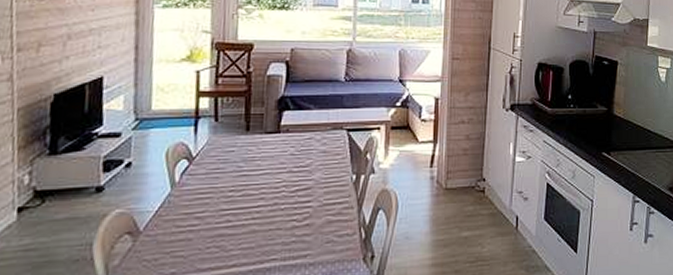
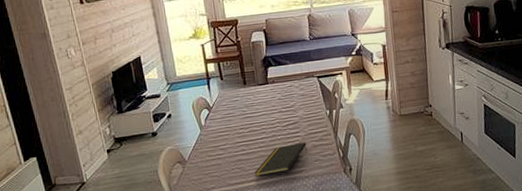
notepad: none [238,215,319,261] -> present [254,142,307,177]

